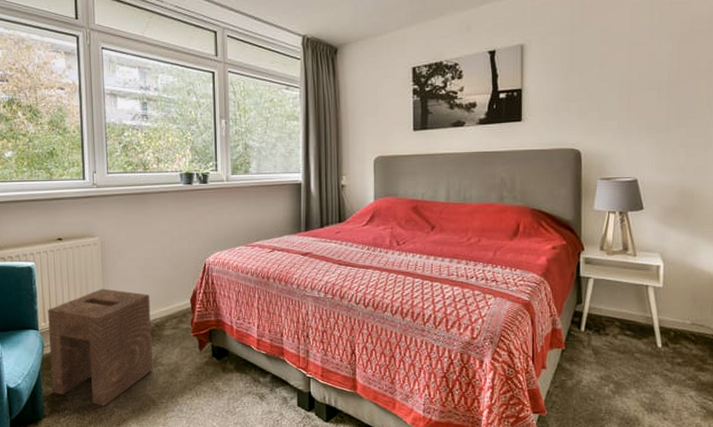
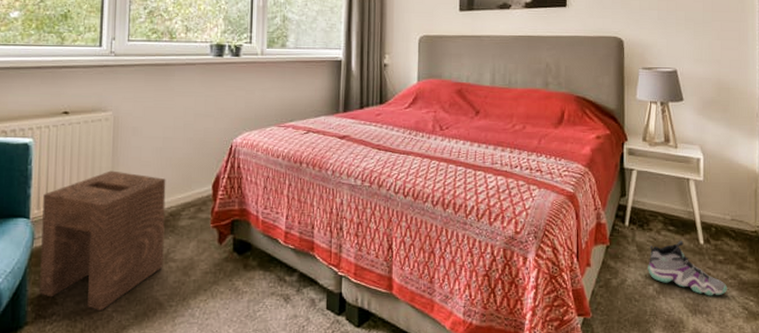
sneaker: none [603,344,685,396] -> present [648,241,727,296]

